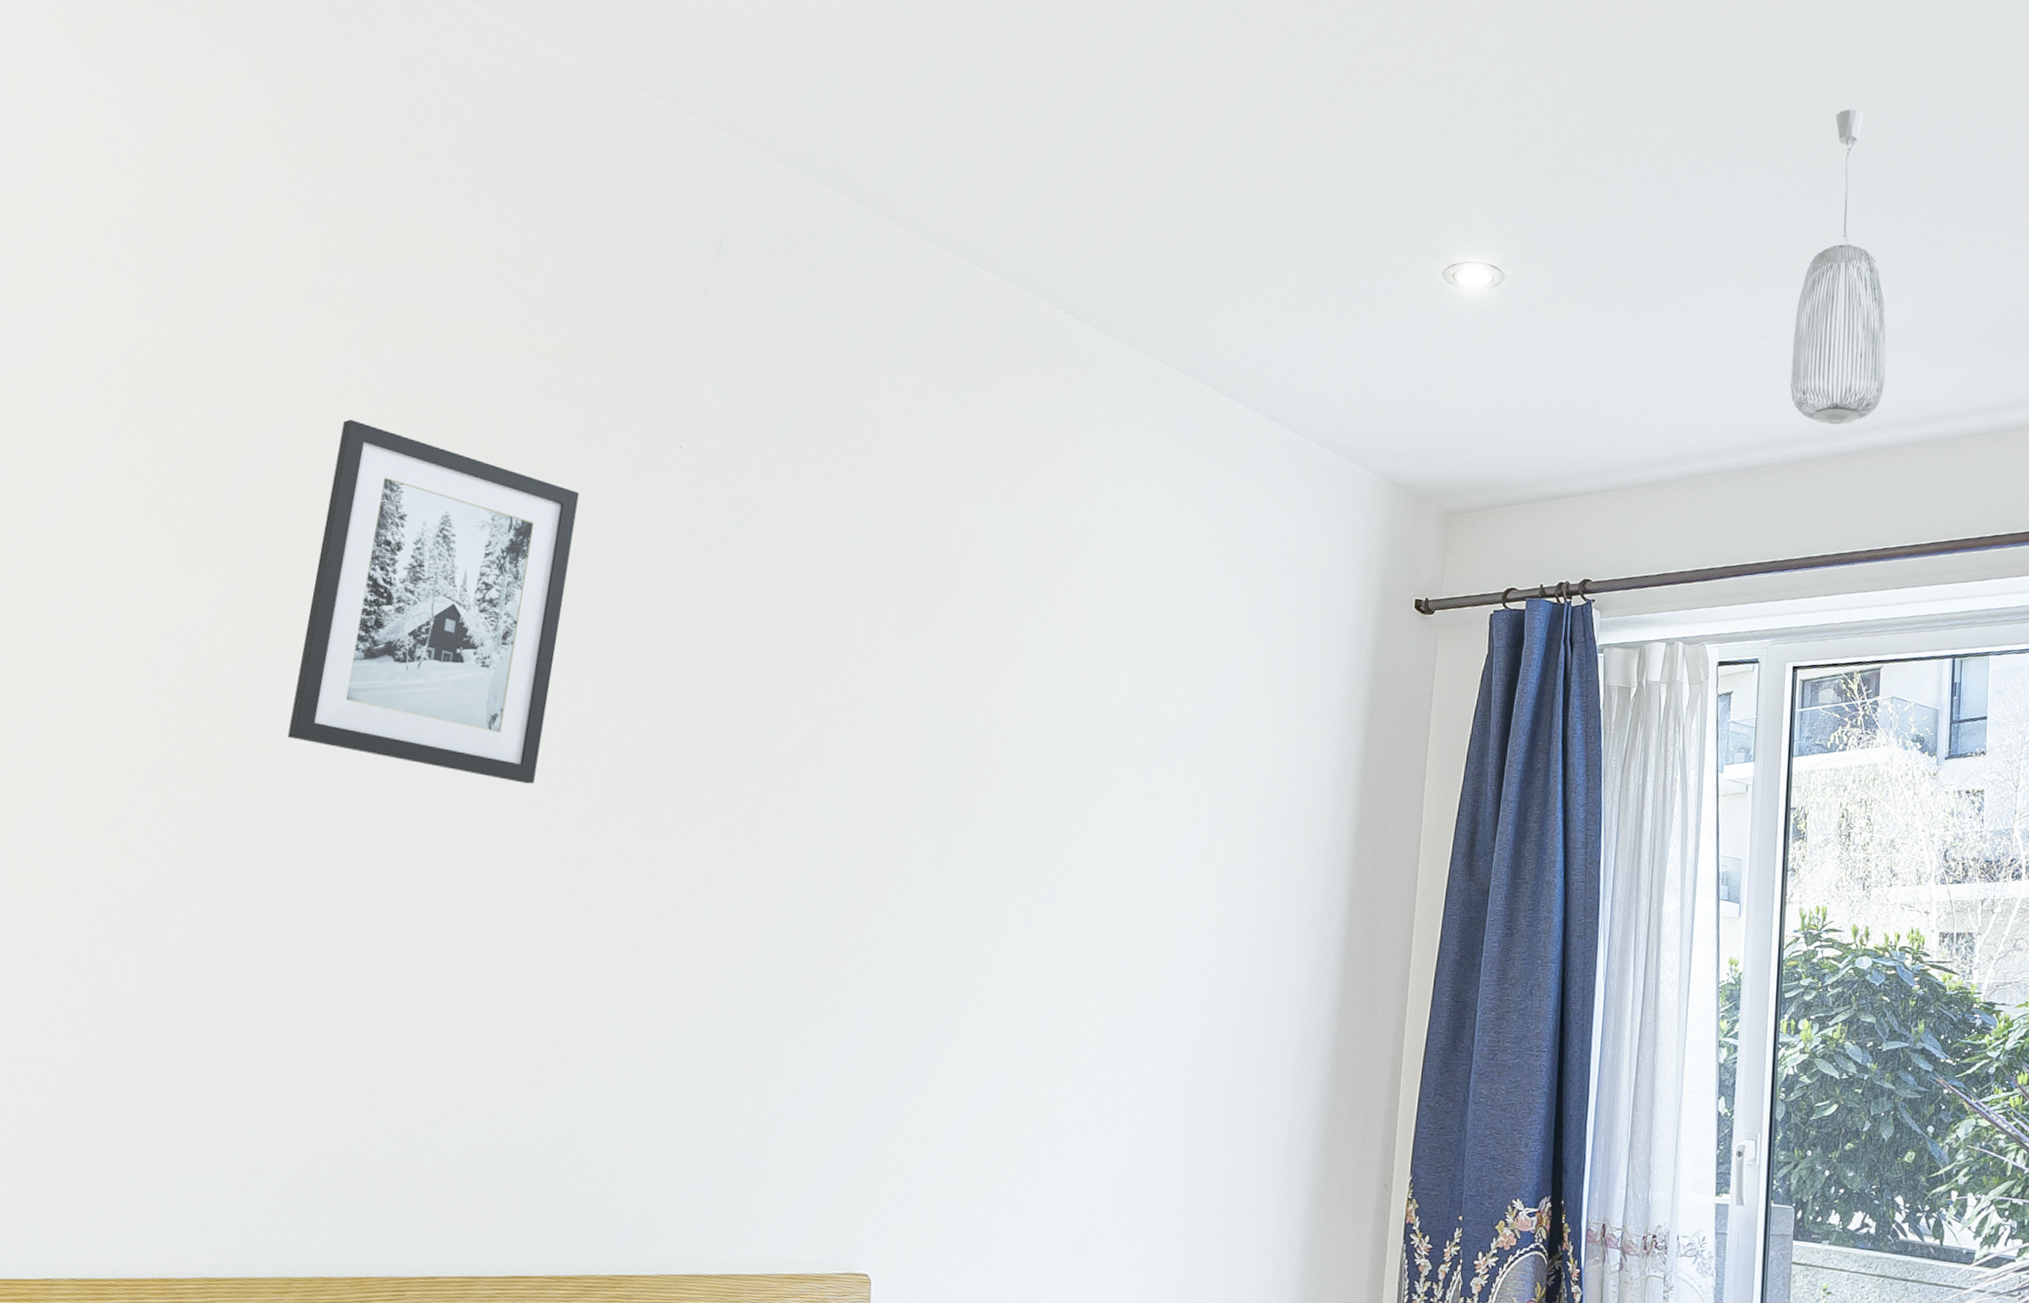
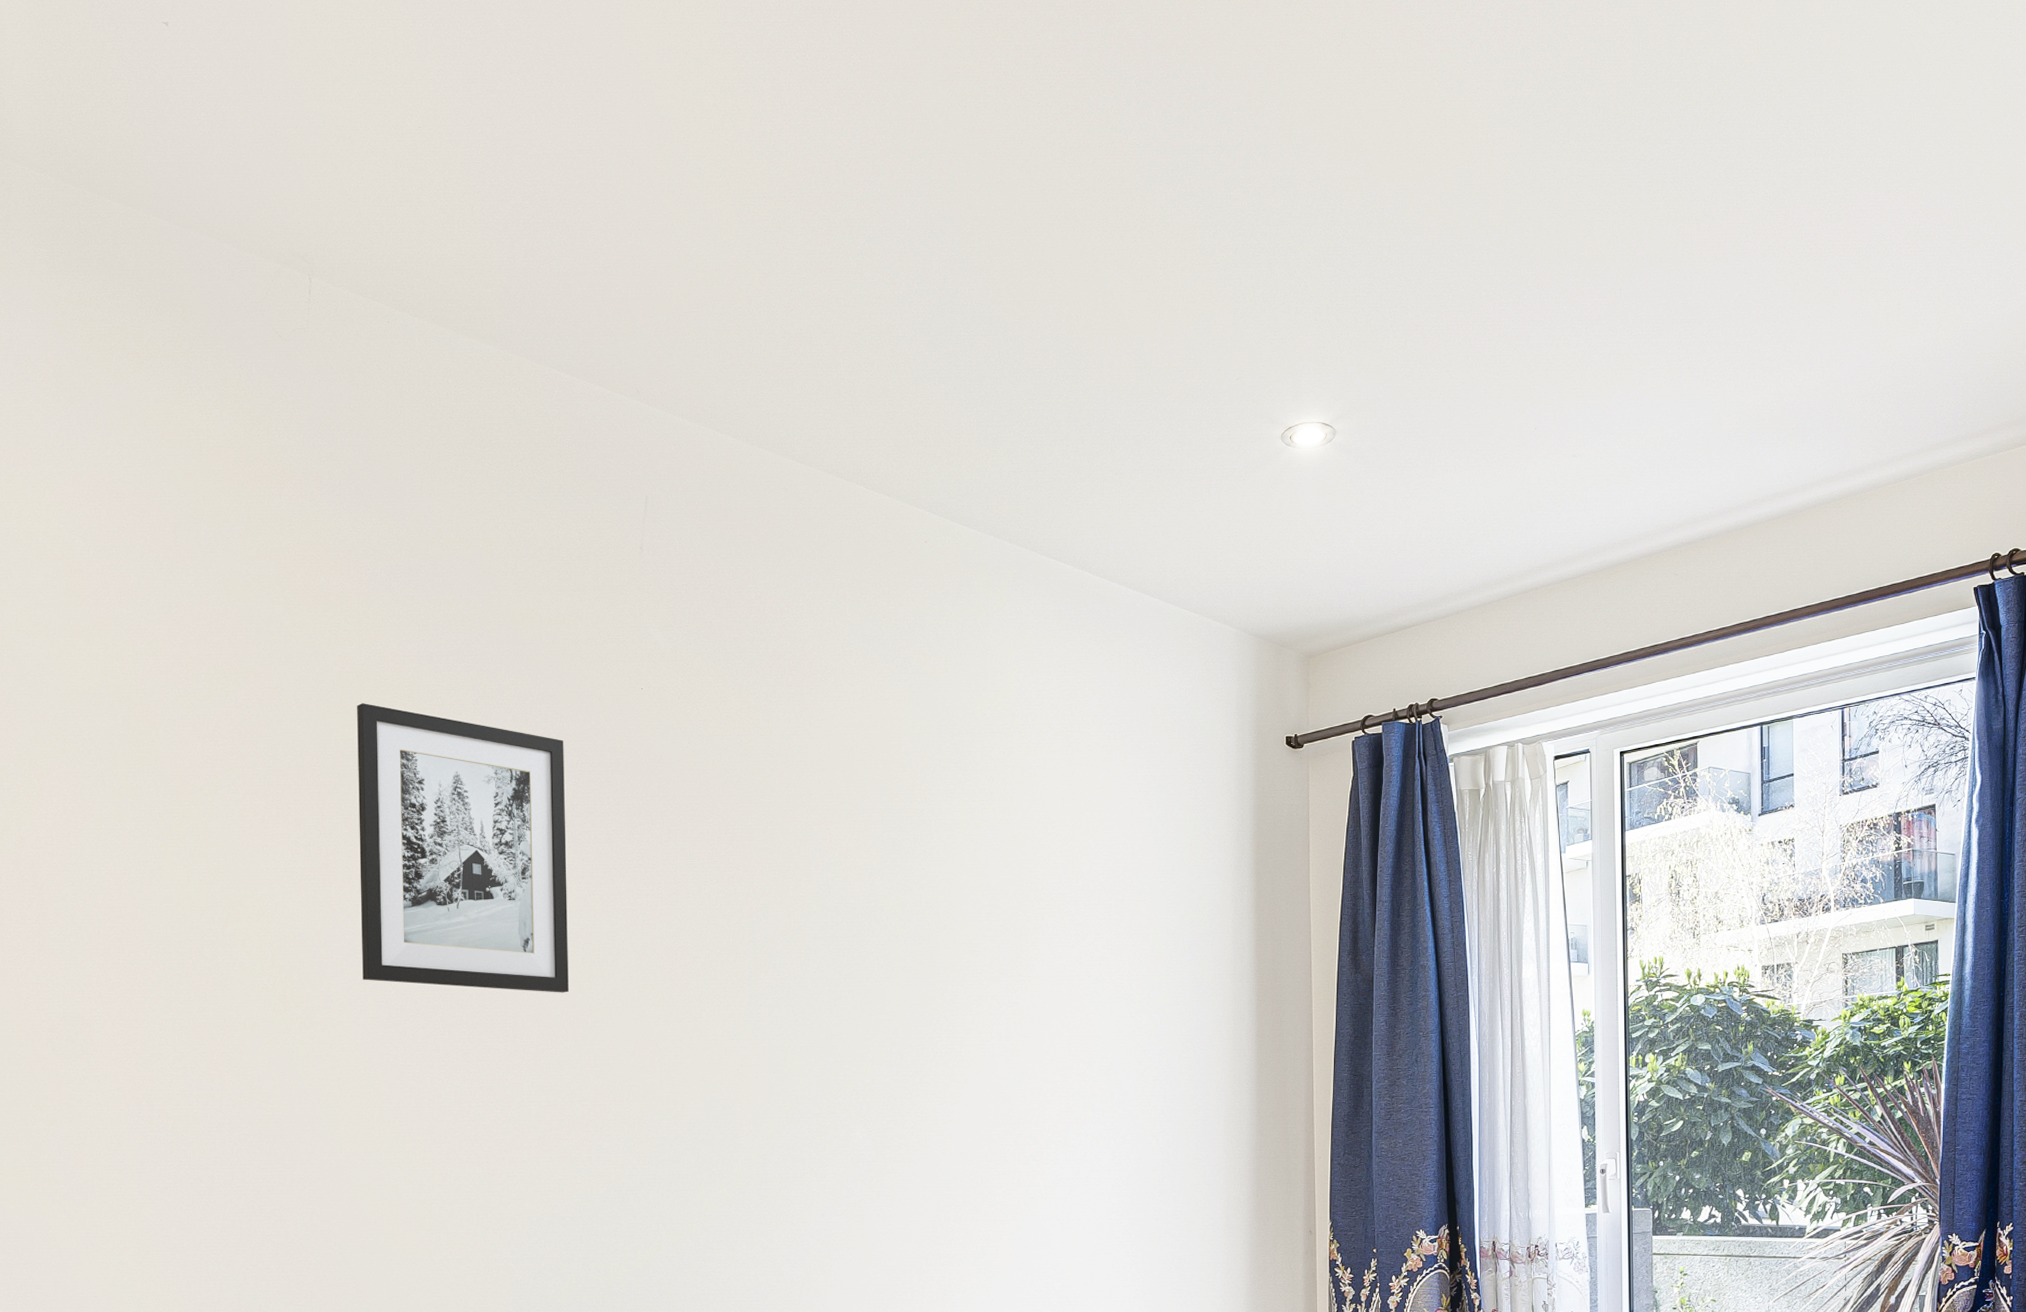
pendant light: present [1790,109,1887,425] -> none [1600,225,1686,528]

